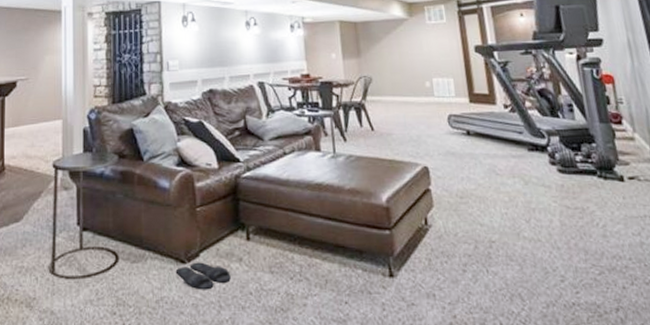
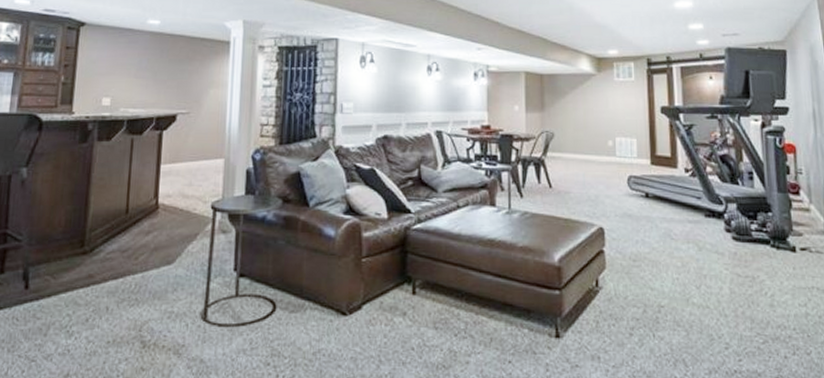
slippers: present [176,262,231,290] -> none [337,315,393,344]

